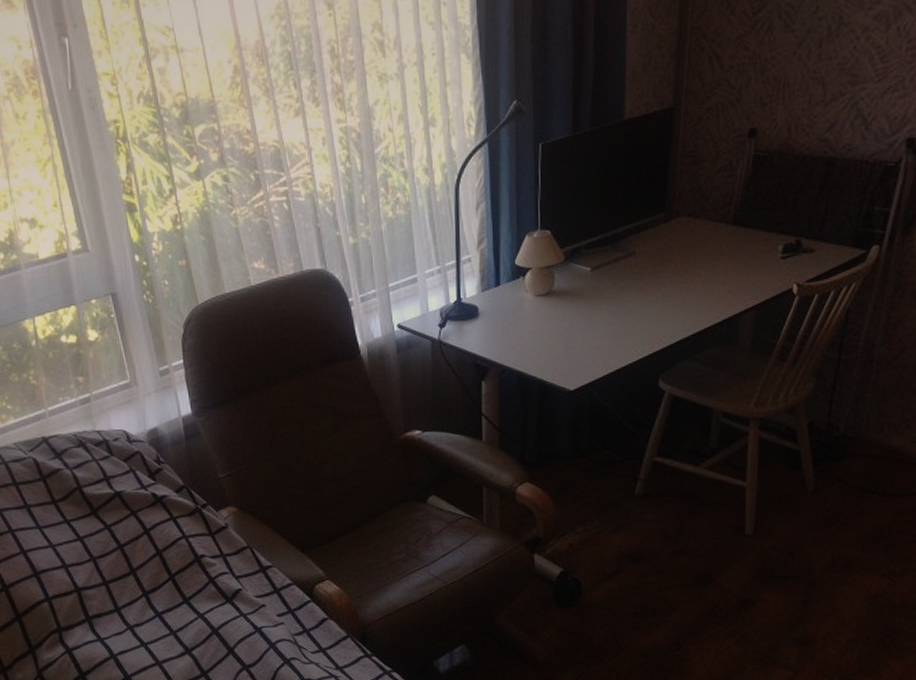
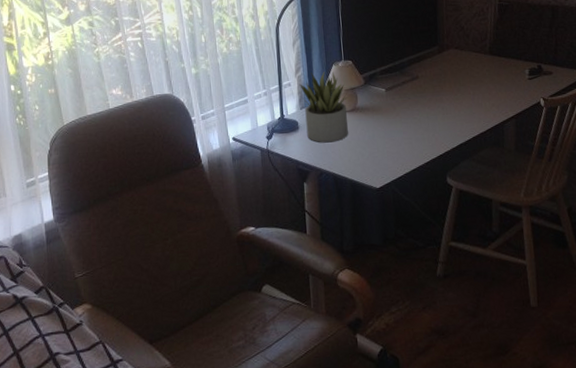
succulent plant: none [482,244,541,334] -> present [299,72,348,143]

